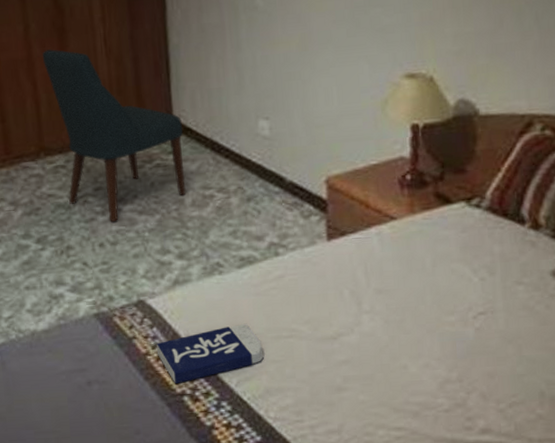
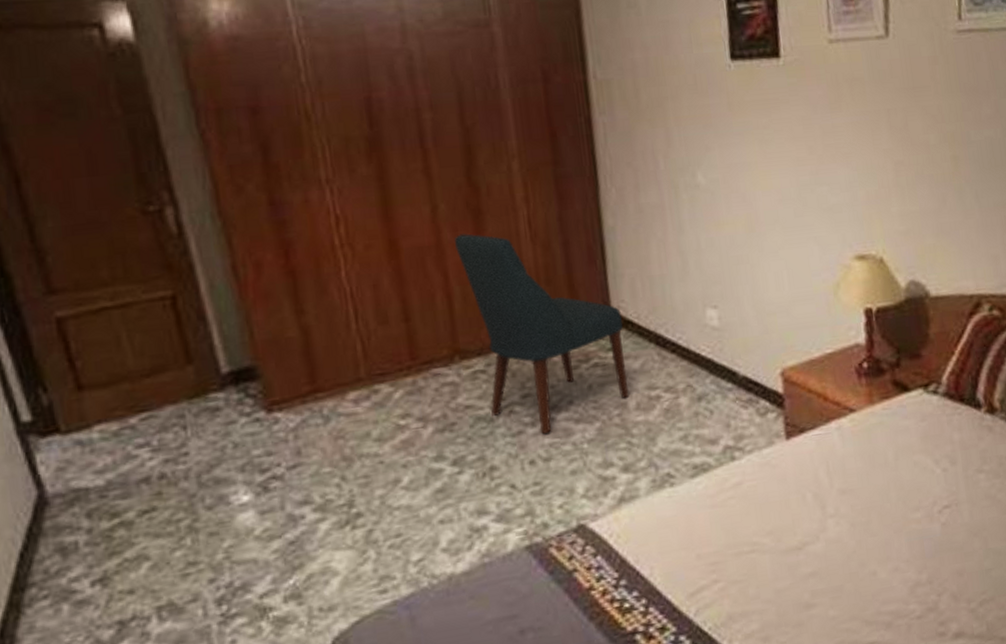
book: present [156,323,264,384] -> none [601,540,724,622]

